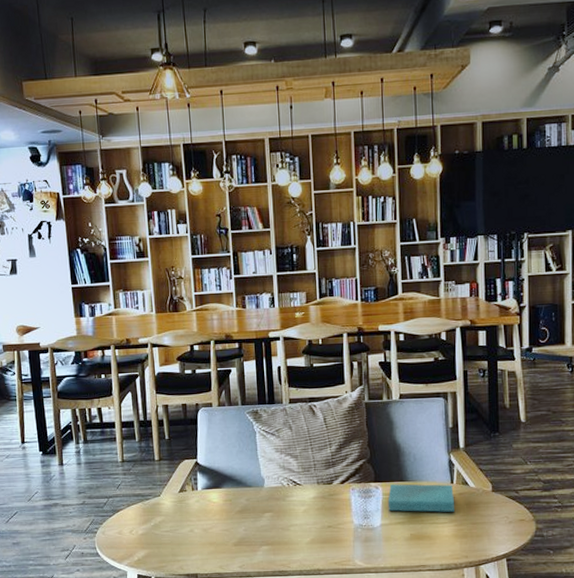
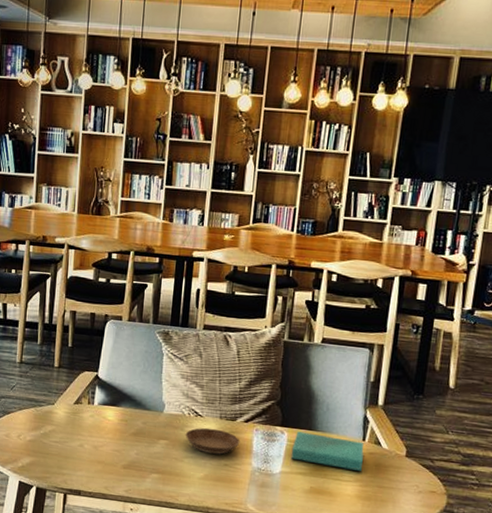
saucer: none [287,494,340,518] -> present [185,427,240,455]

